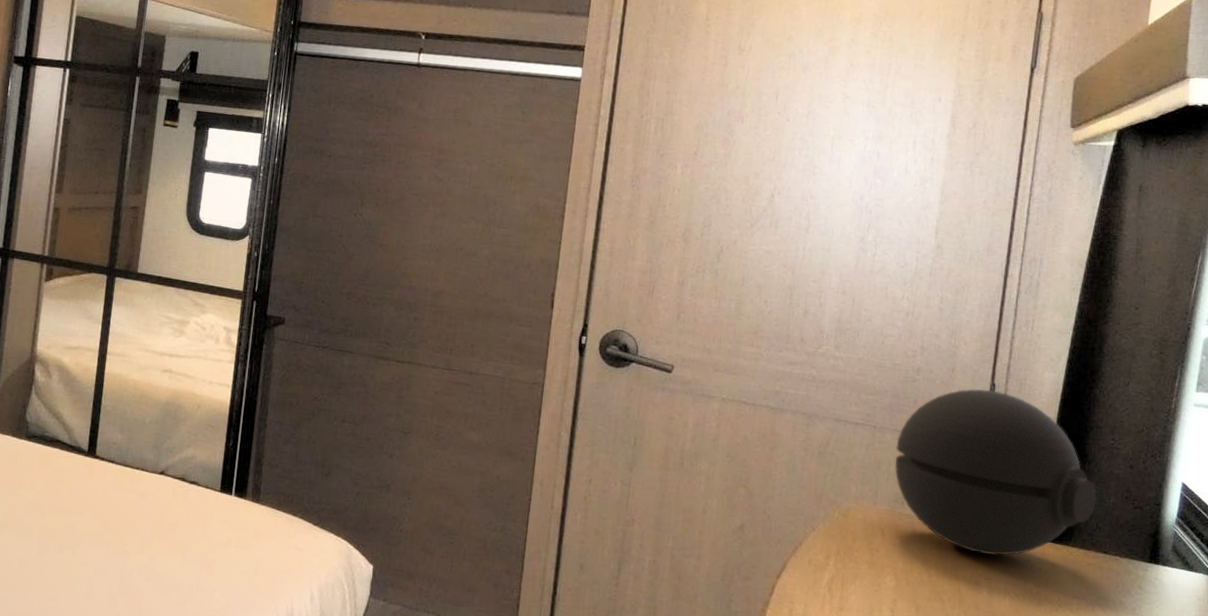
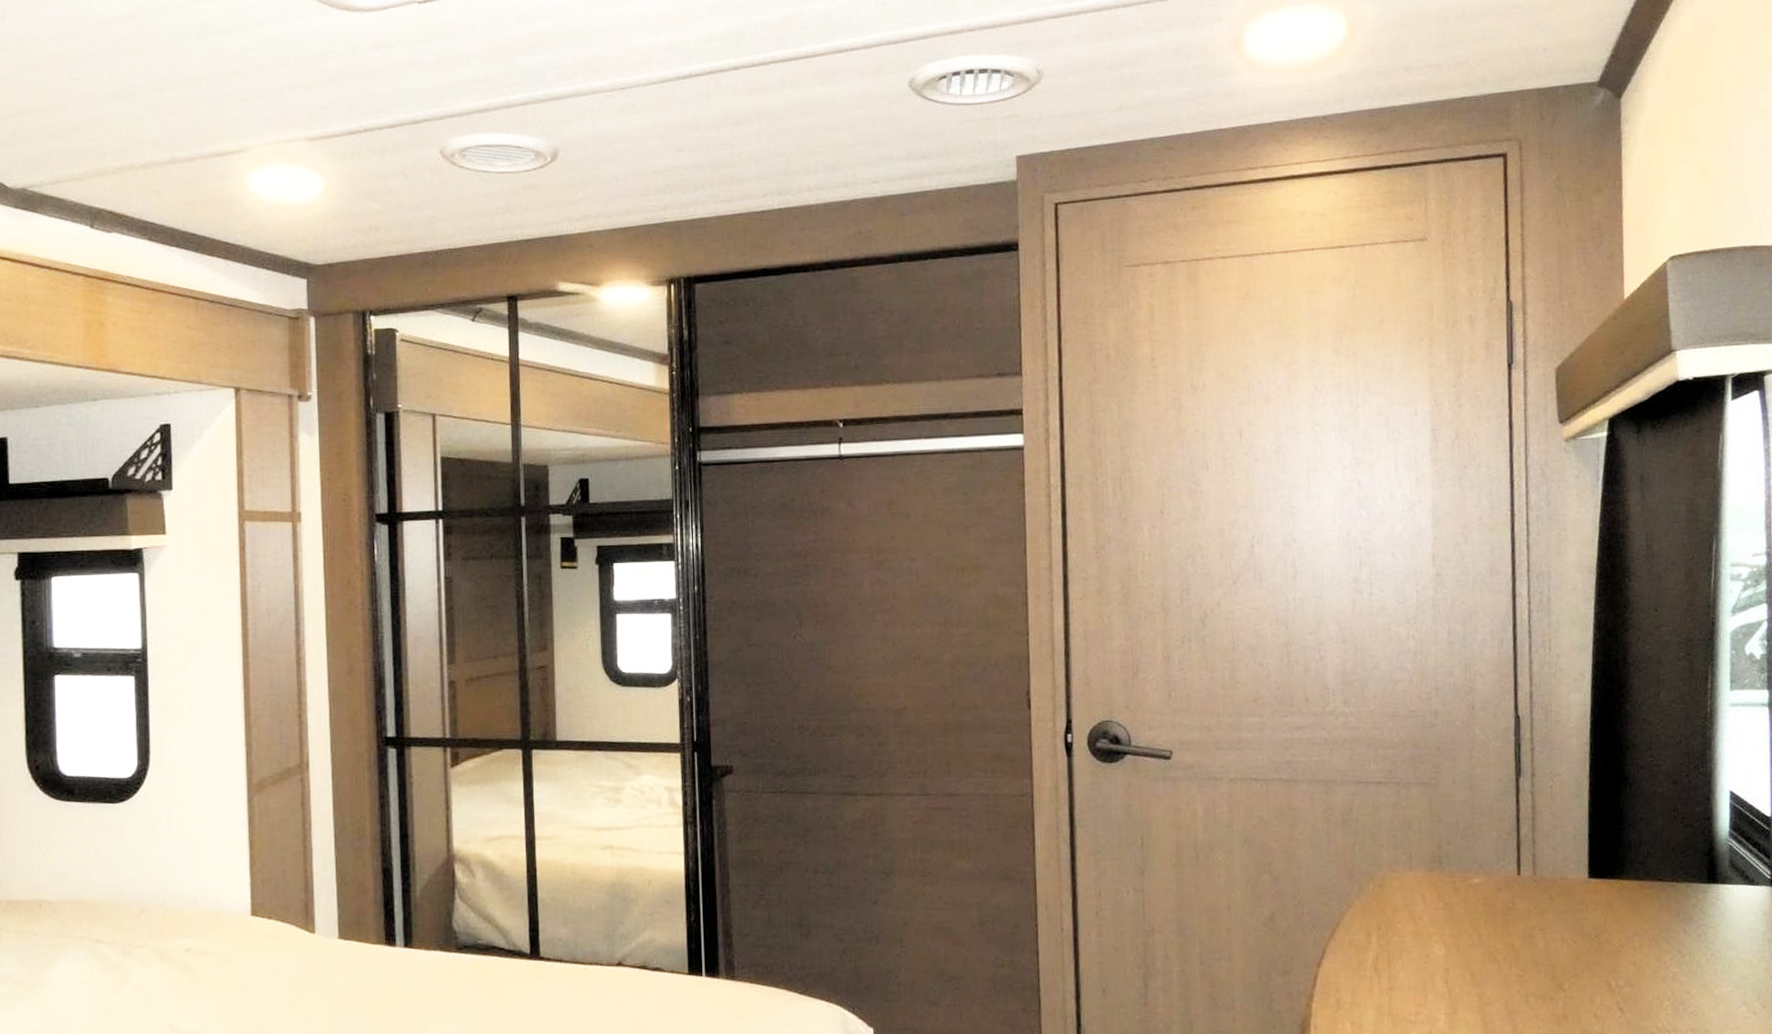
decorative orb: present [895,389,1098,556] -> none [1424,723,1645,904]

